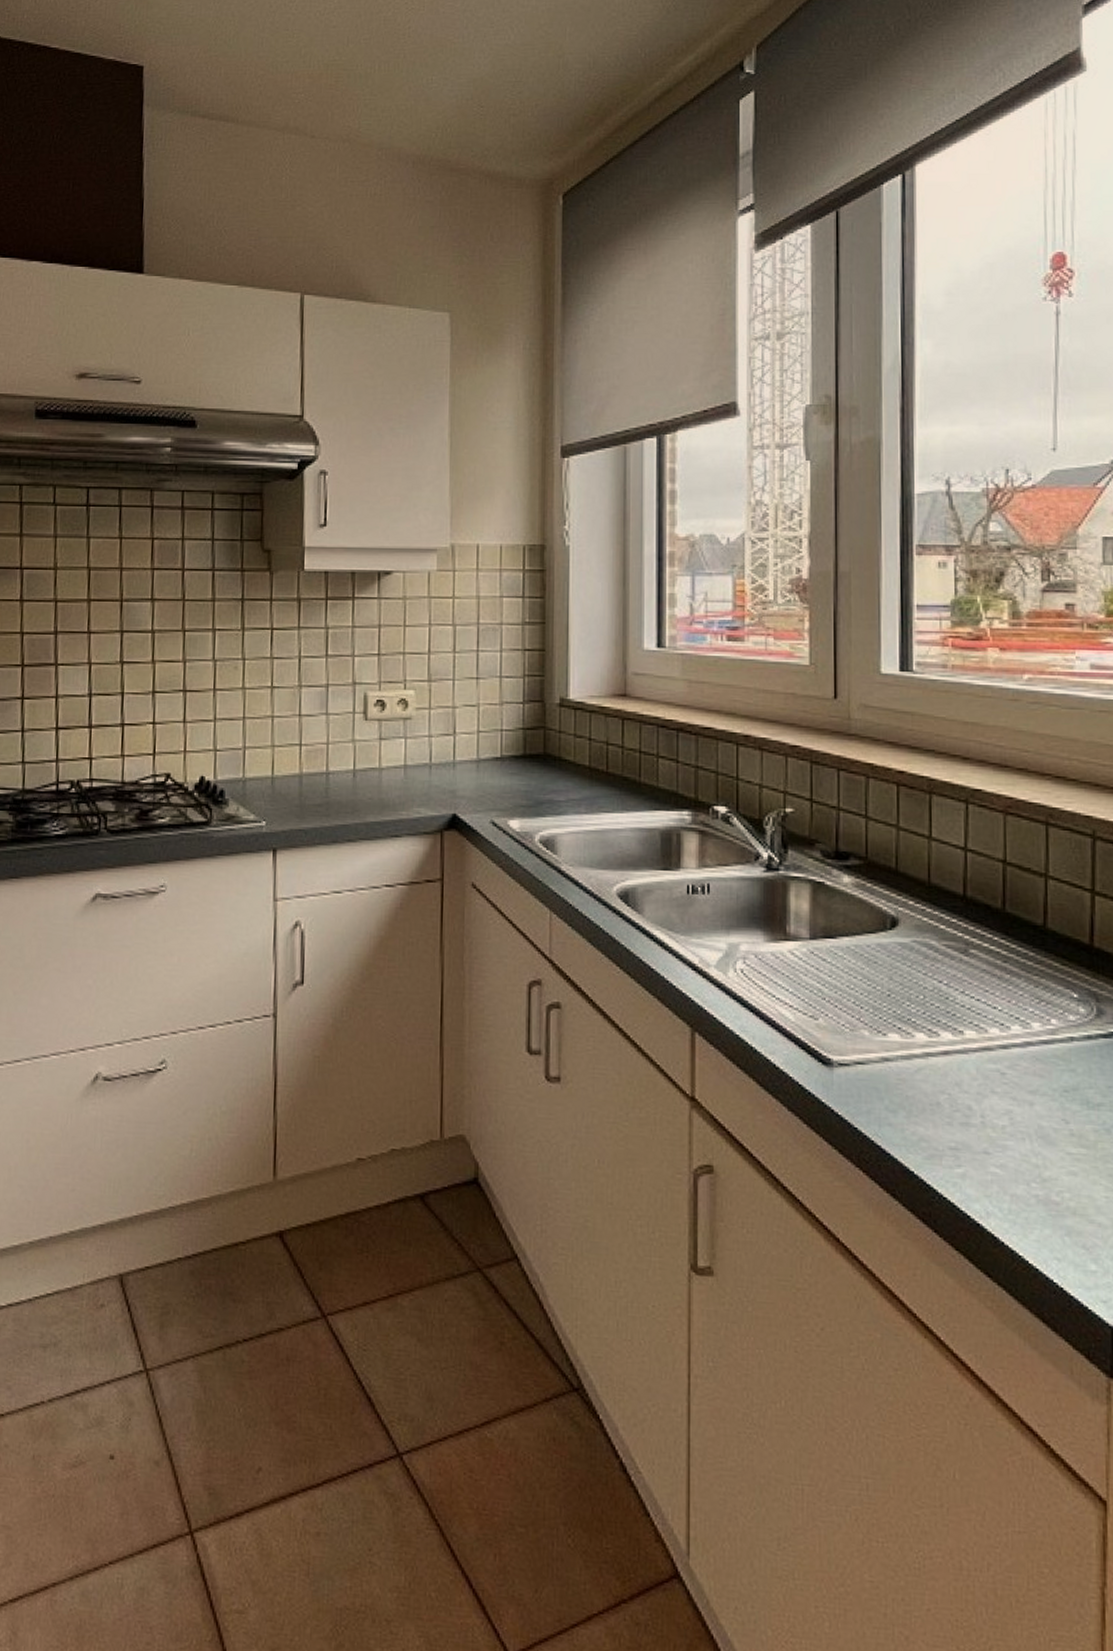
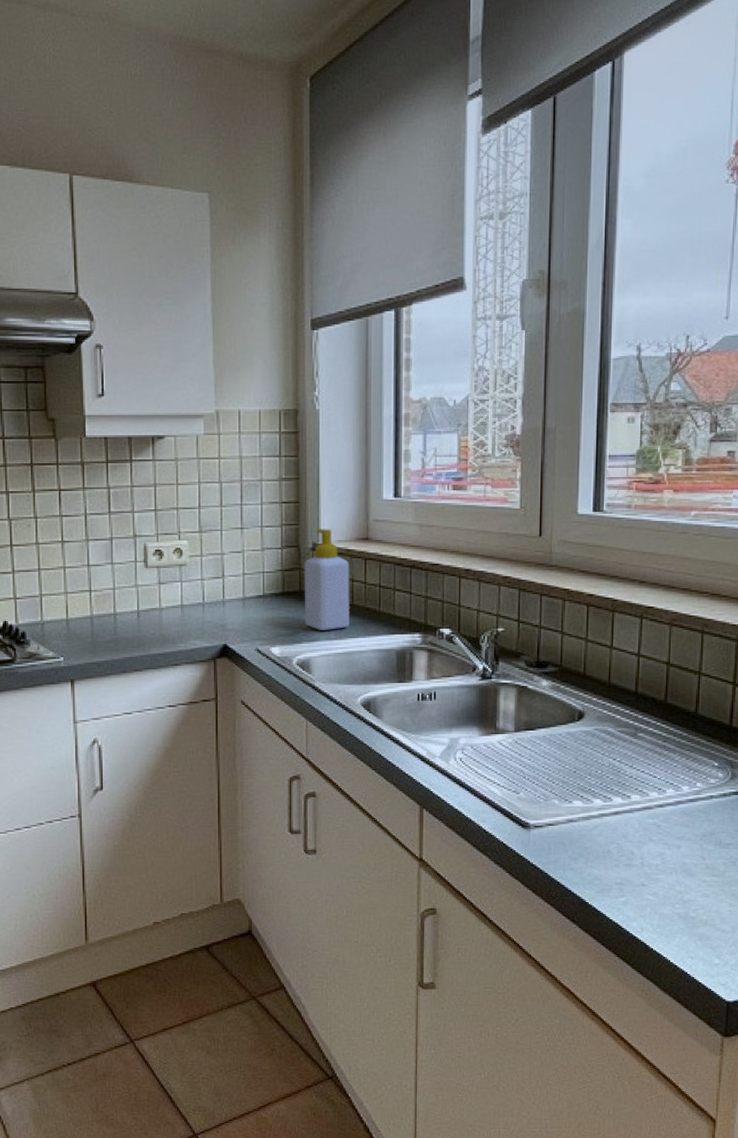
soap bottle: none [549,681,605,802] -> present [304,529,351,630]

